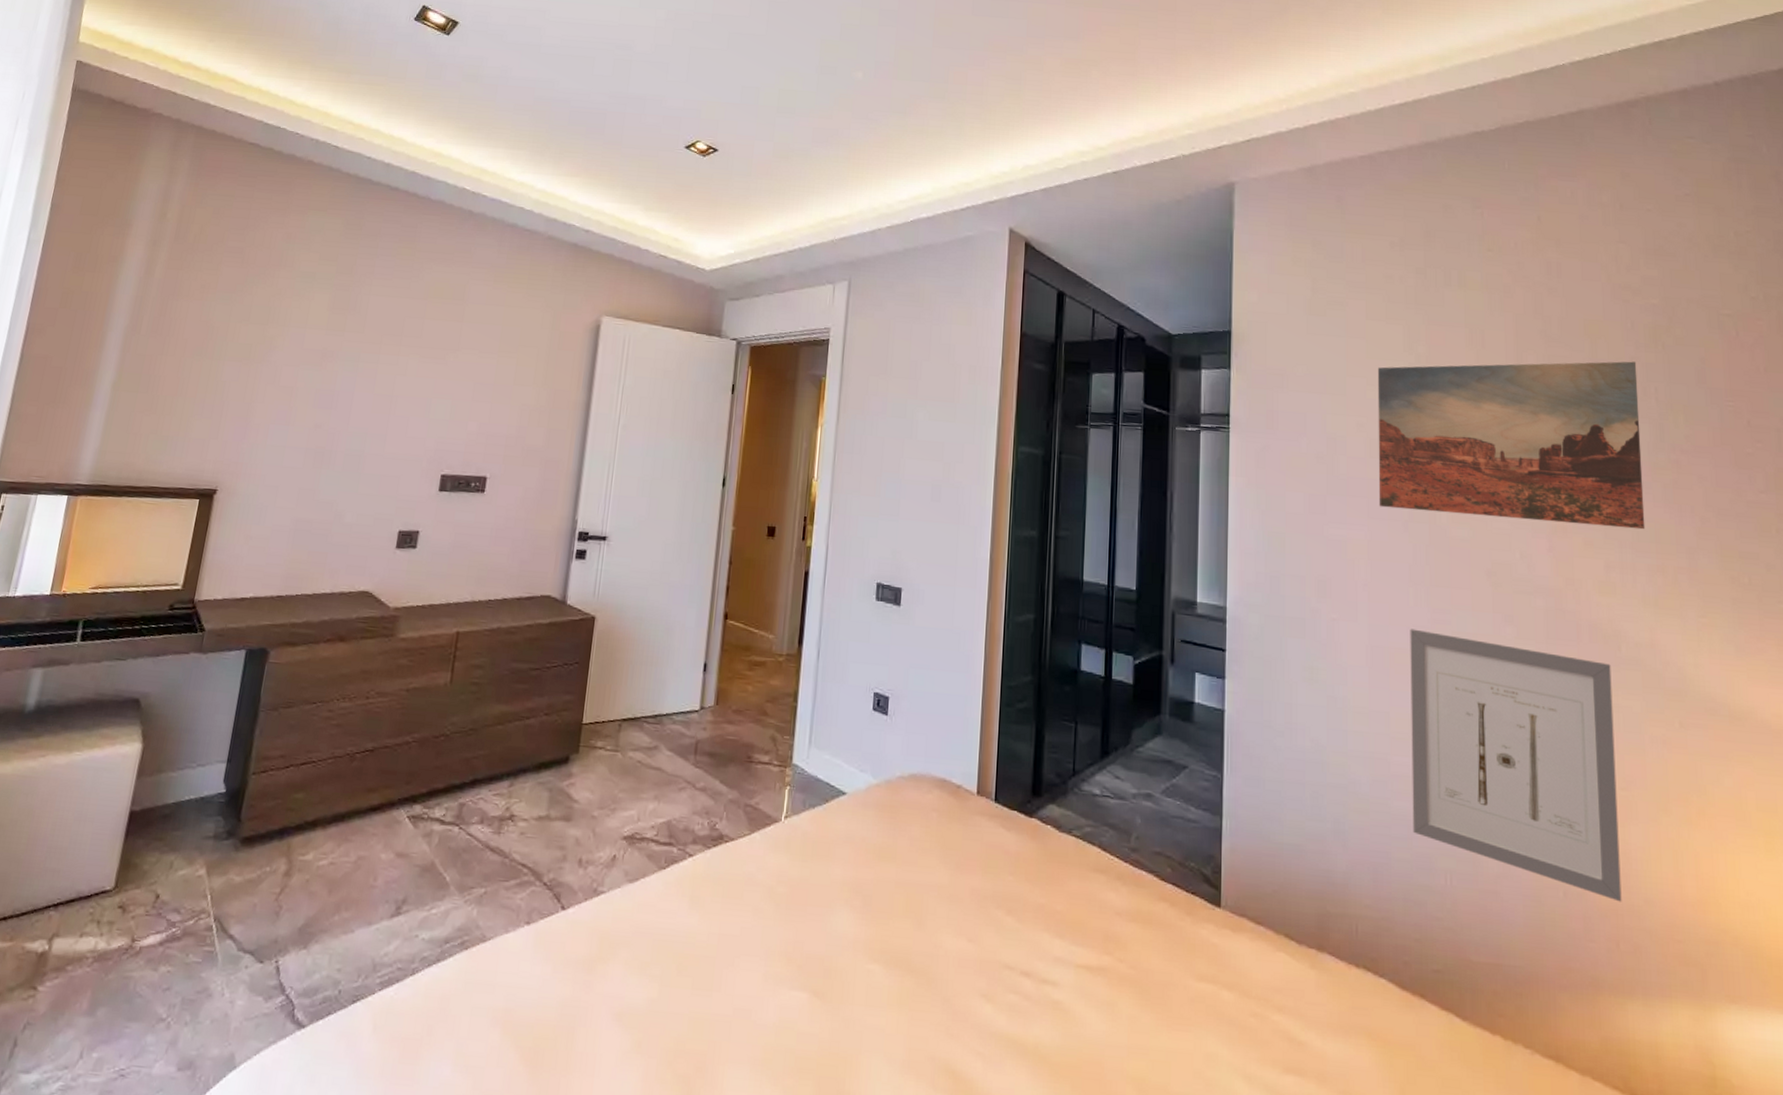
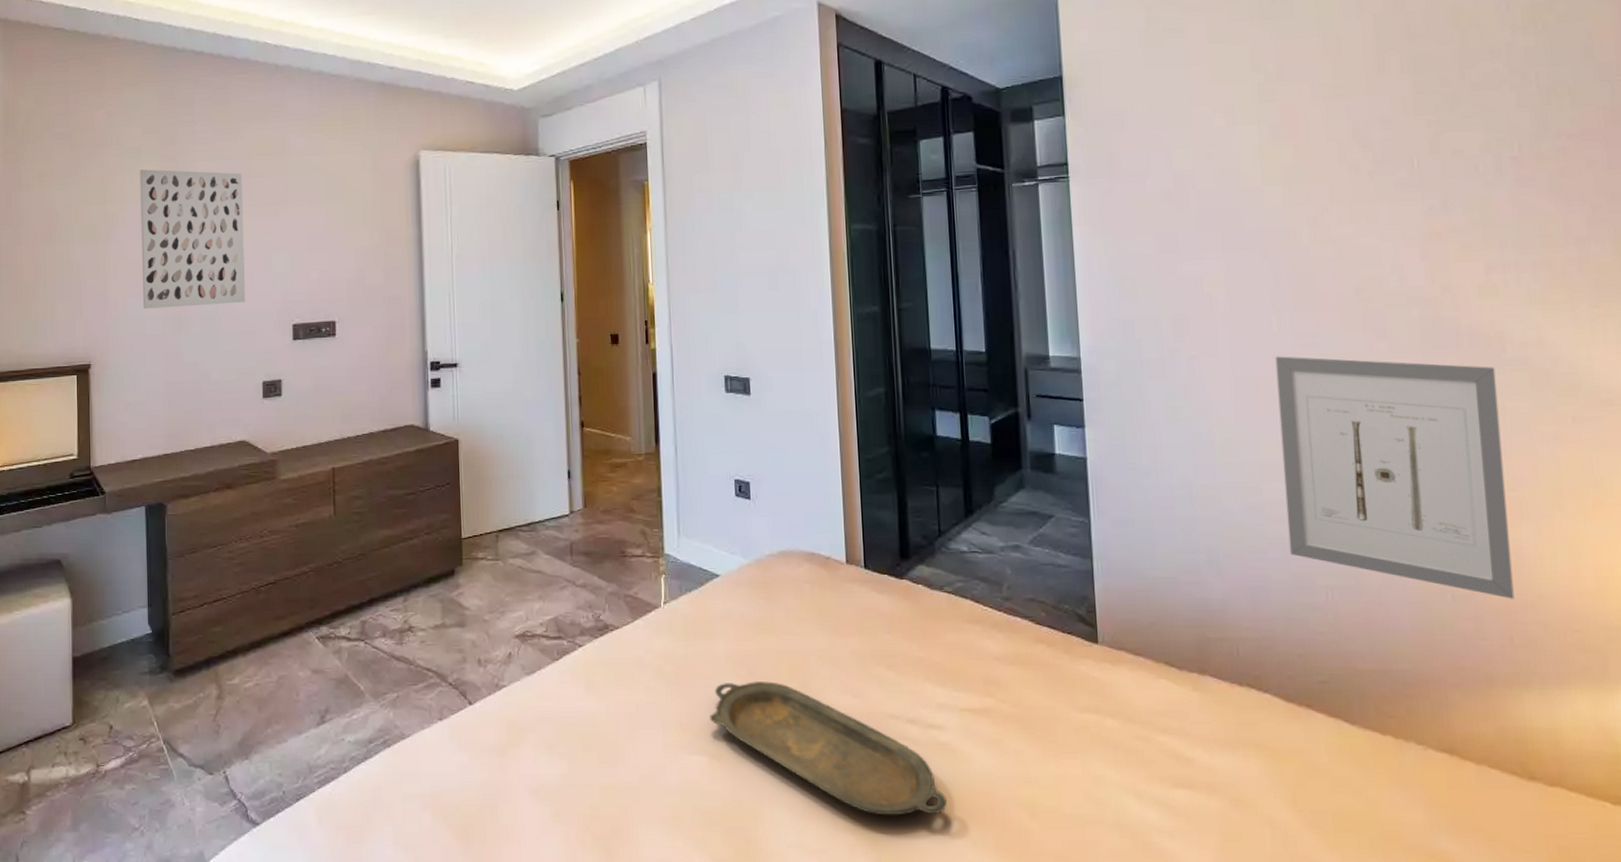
wall art: none [285,295,416,446] -> present [140,169,245,309]
serving tray: none [817,912,1054,1082] -> present [710,681,948,816]
wall art: present [1377,361,1645,530] -> none [1224,47,1529,238]

